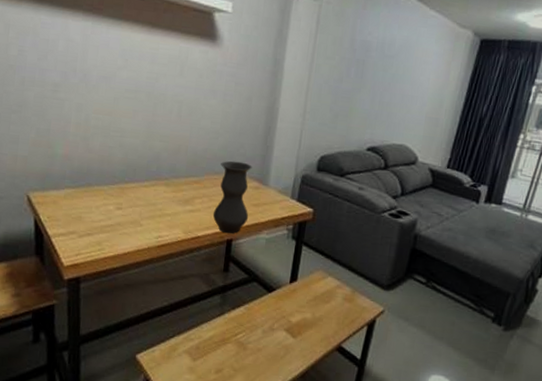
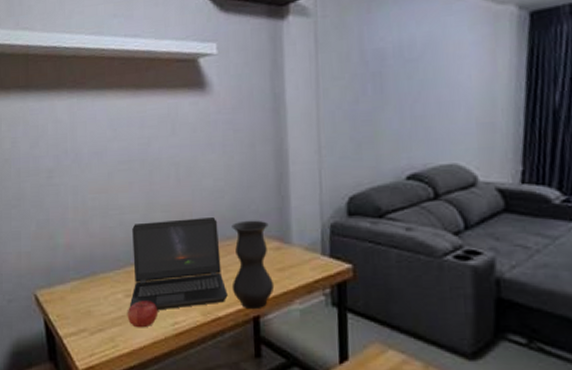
fruit: none [115,214,145,237] -> present [127,301,158,328]
laptop computer: none [119,147,209,225] -> present [129,217,228,311]

